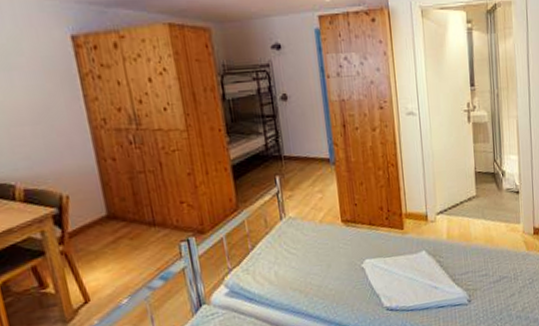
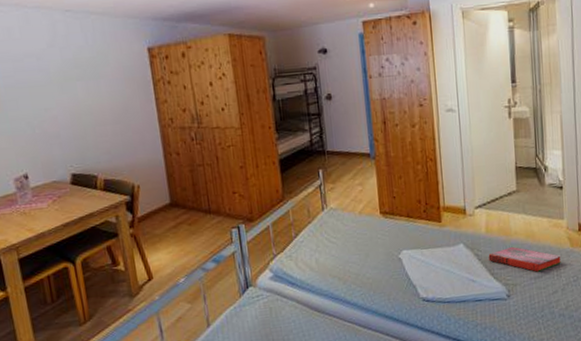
hardback book: none [450,251,519,276] -> present [488,246,562,272]

